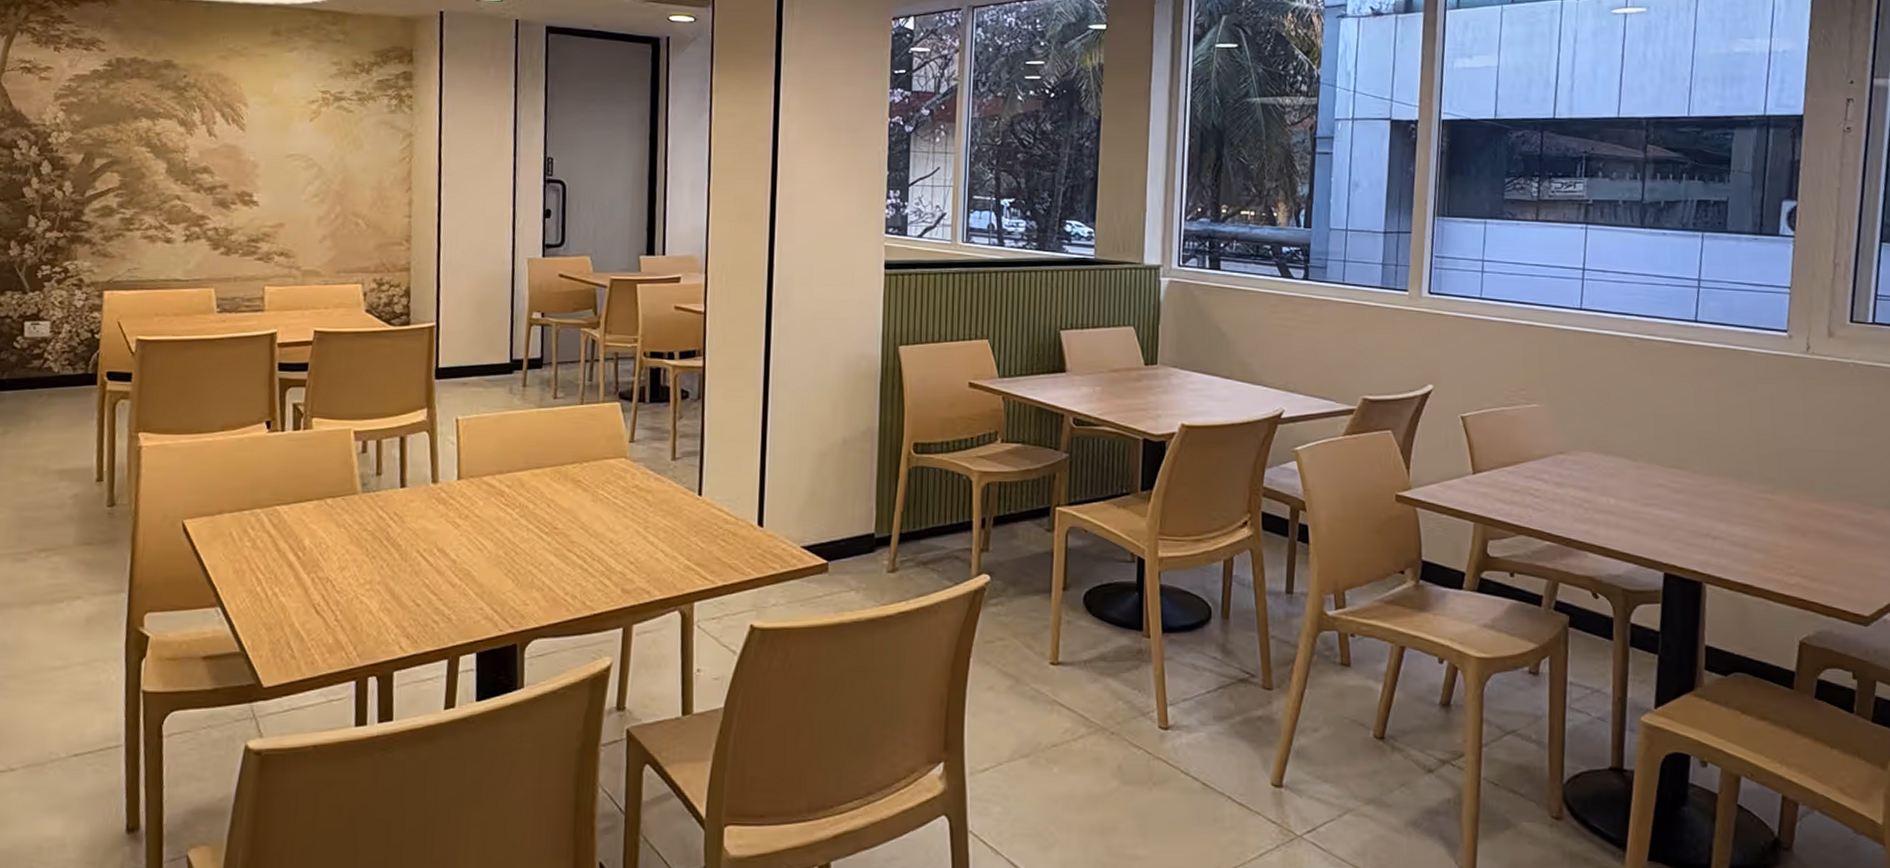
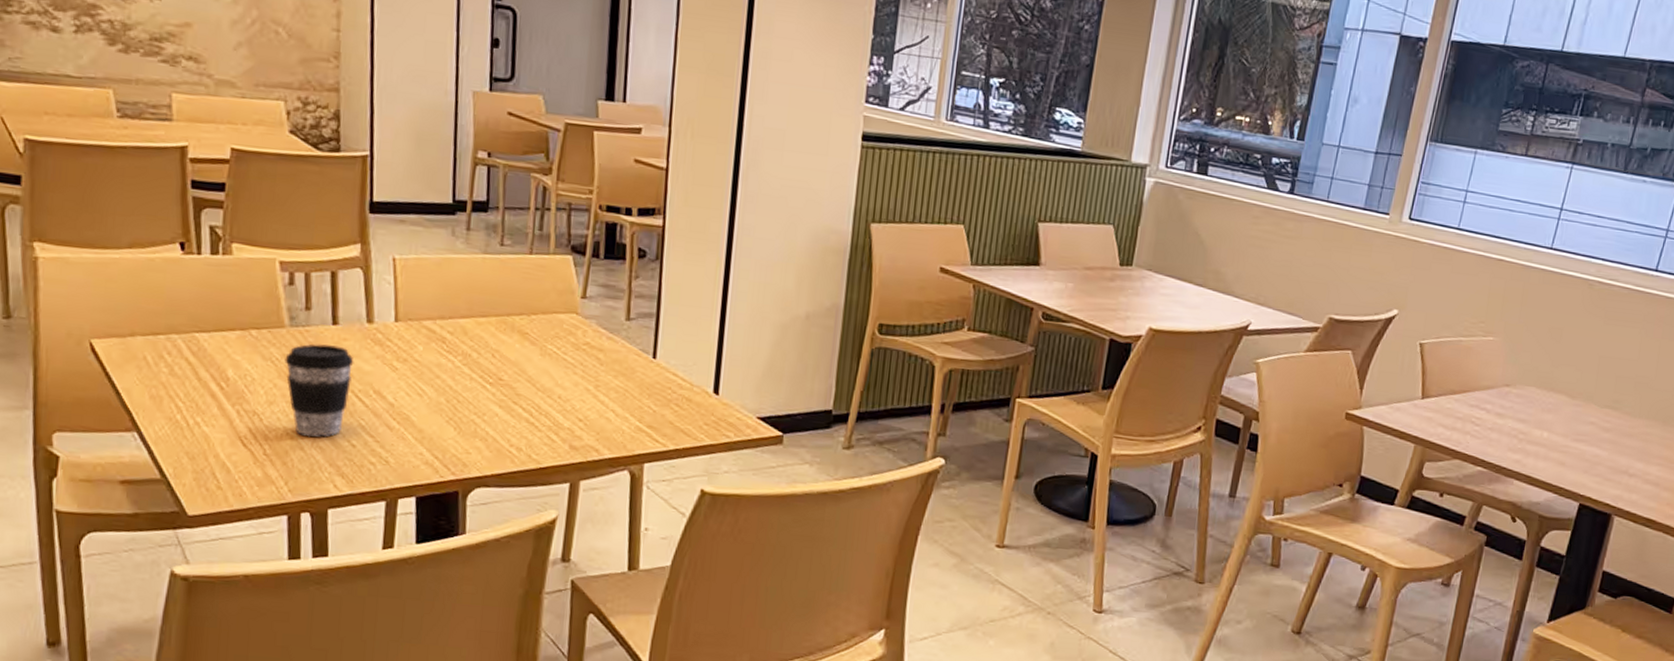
coffee cup: none [356,507,420,600] -> present [285,344,354,437]

